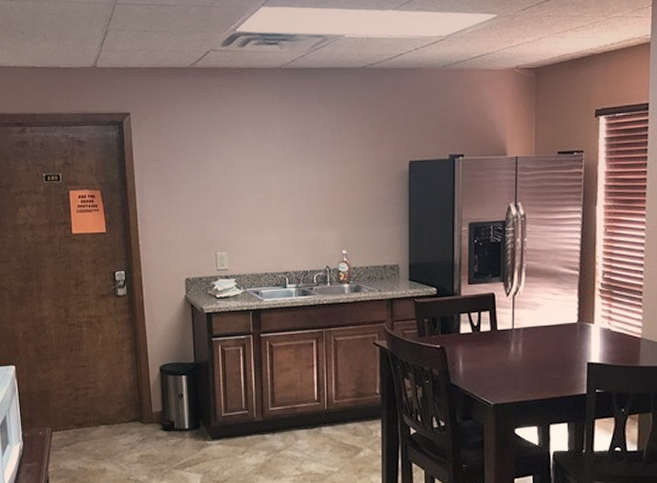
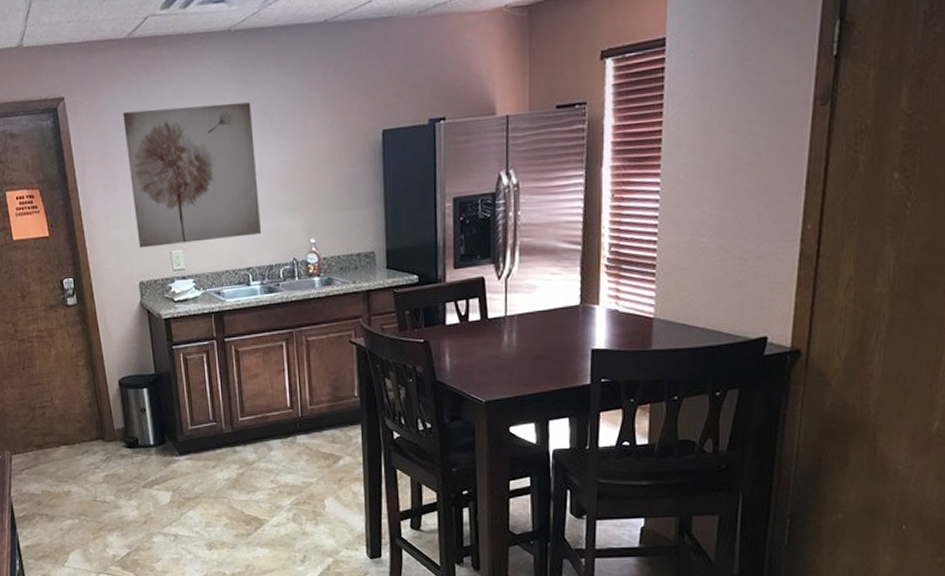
wall art: none [182,128,300,248] -> present [123,102,262,248]

